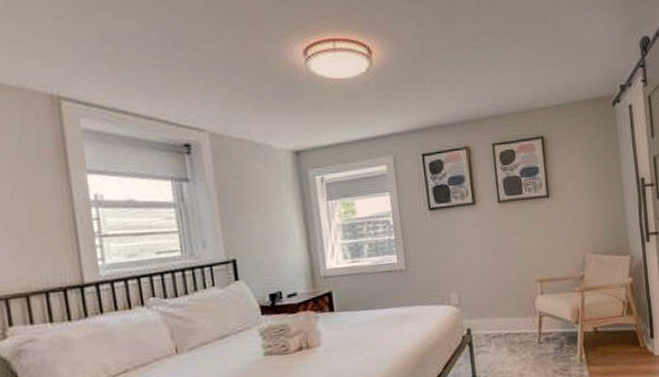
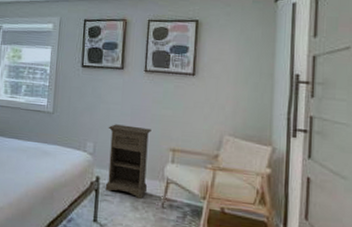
nightstand: none [470,264,521,341] -> present [105,124,152,199]

